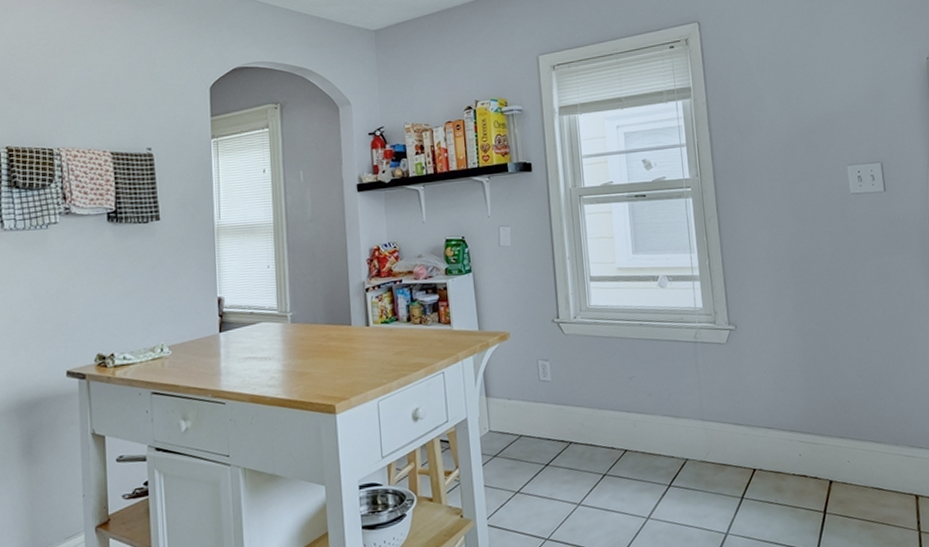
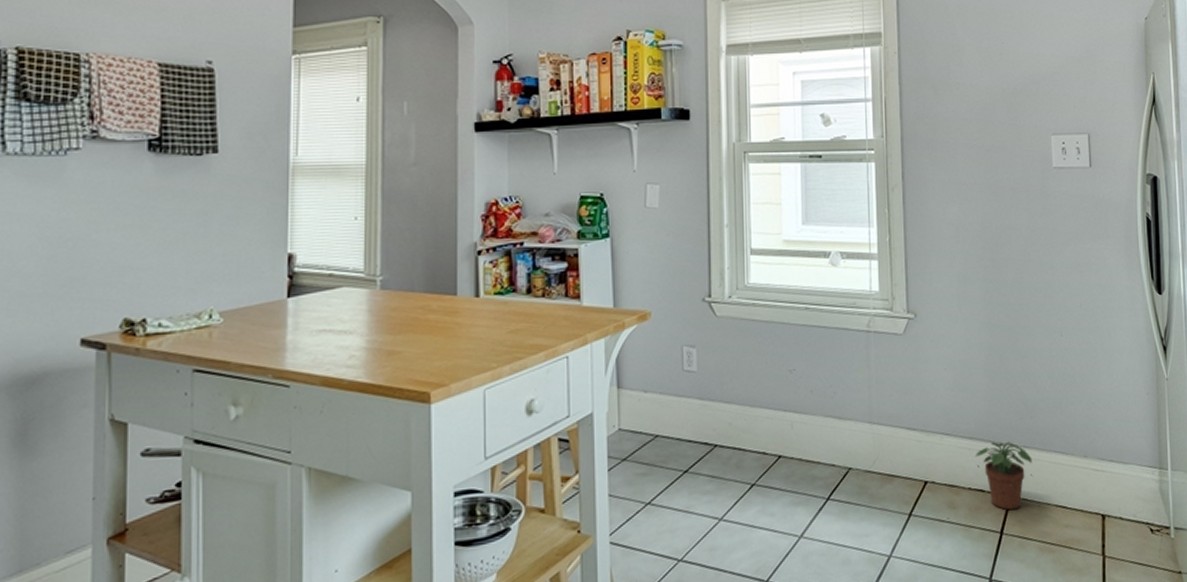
potted plant: none [796,432,849,493] -> present [974,441,1033,511]

